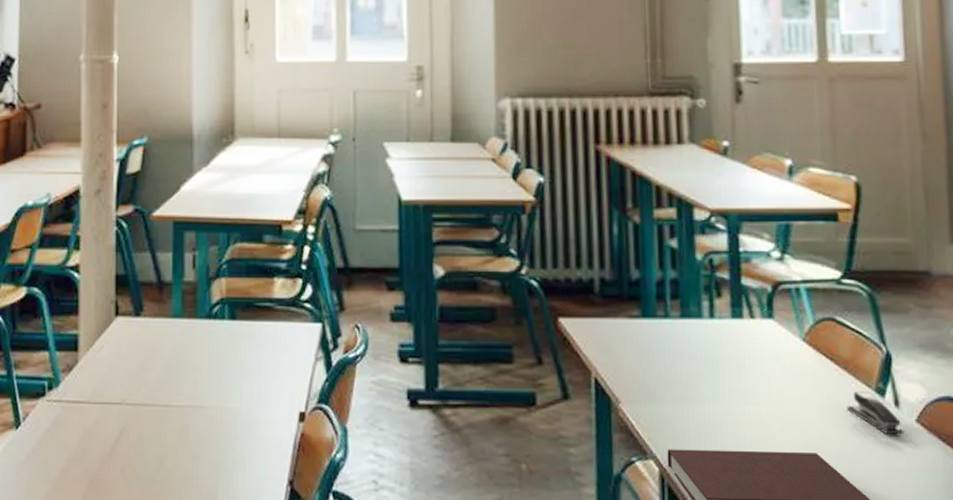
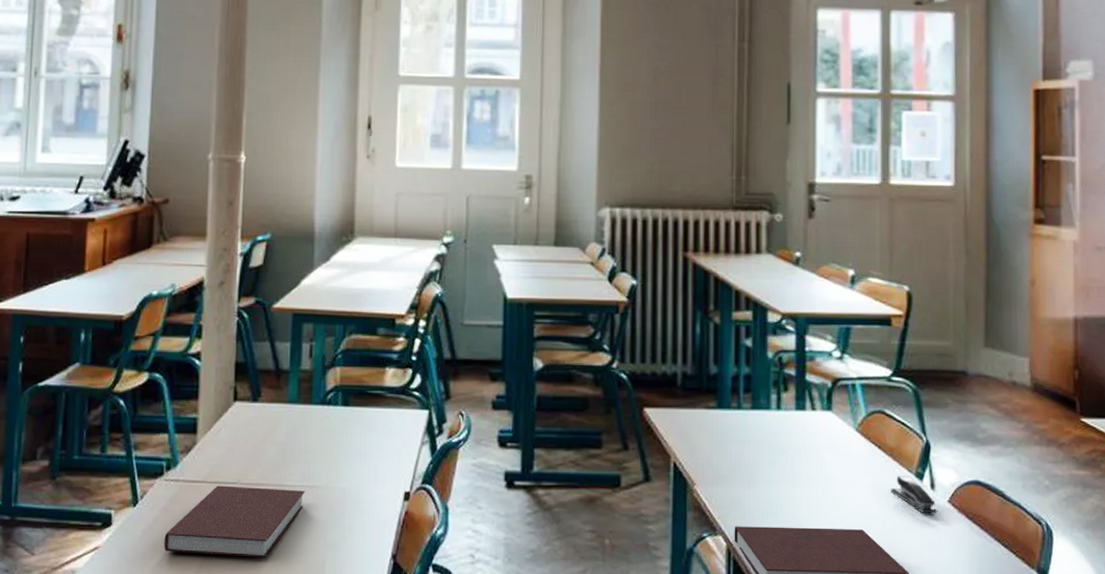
notebook: none [48,406,193,484] -> present [164,485,305,558]

